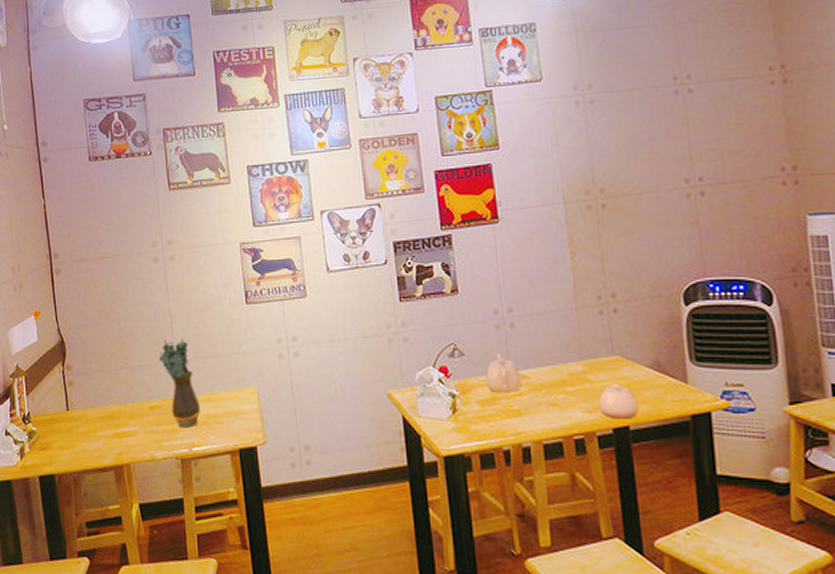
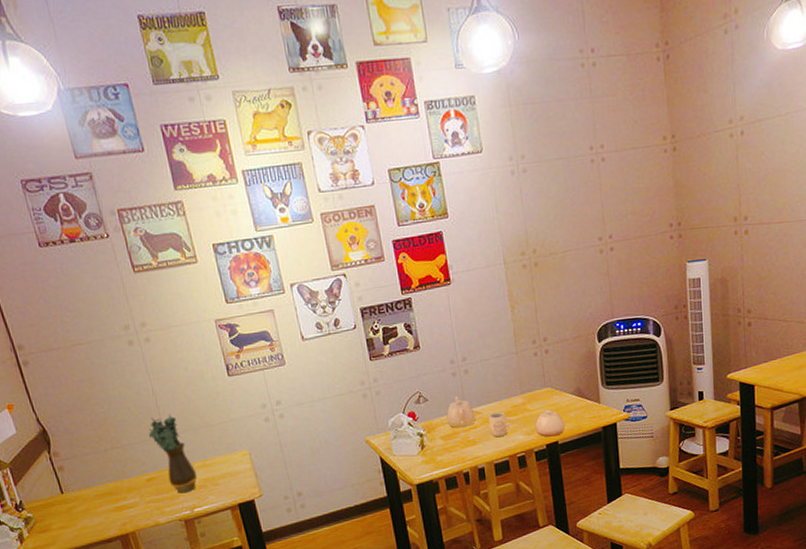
mug: none [538,379,571,411] -> present [489,412,514,438]

